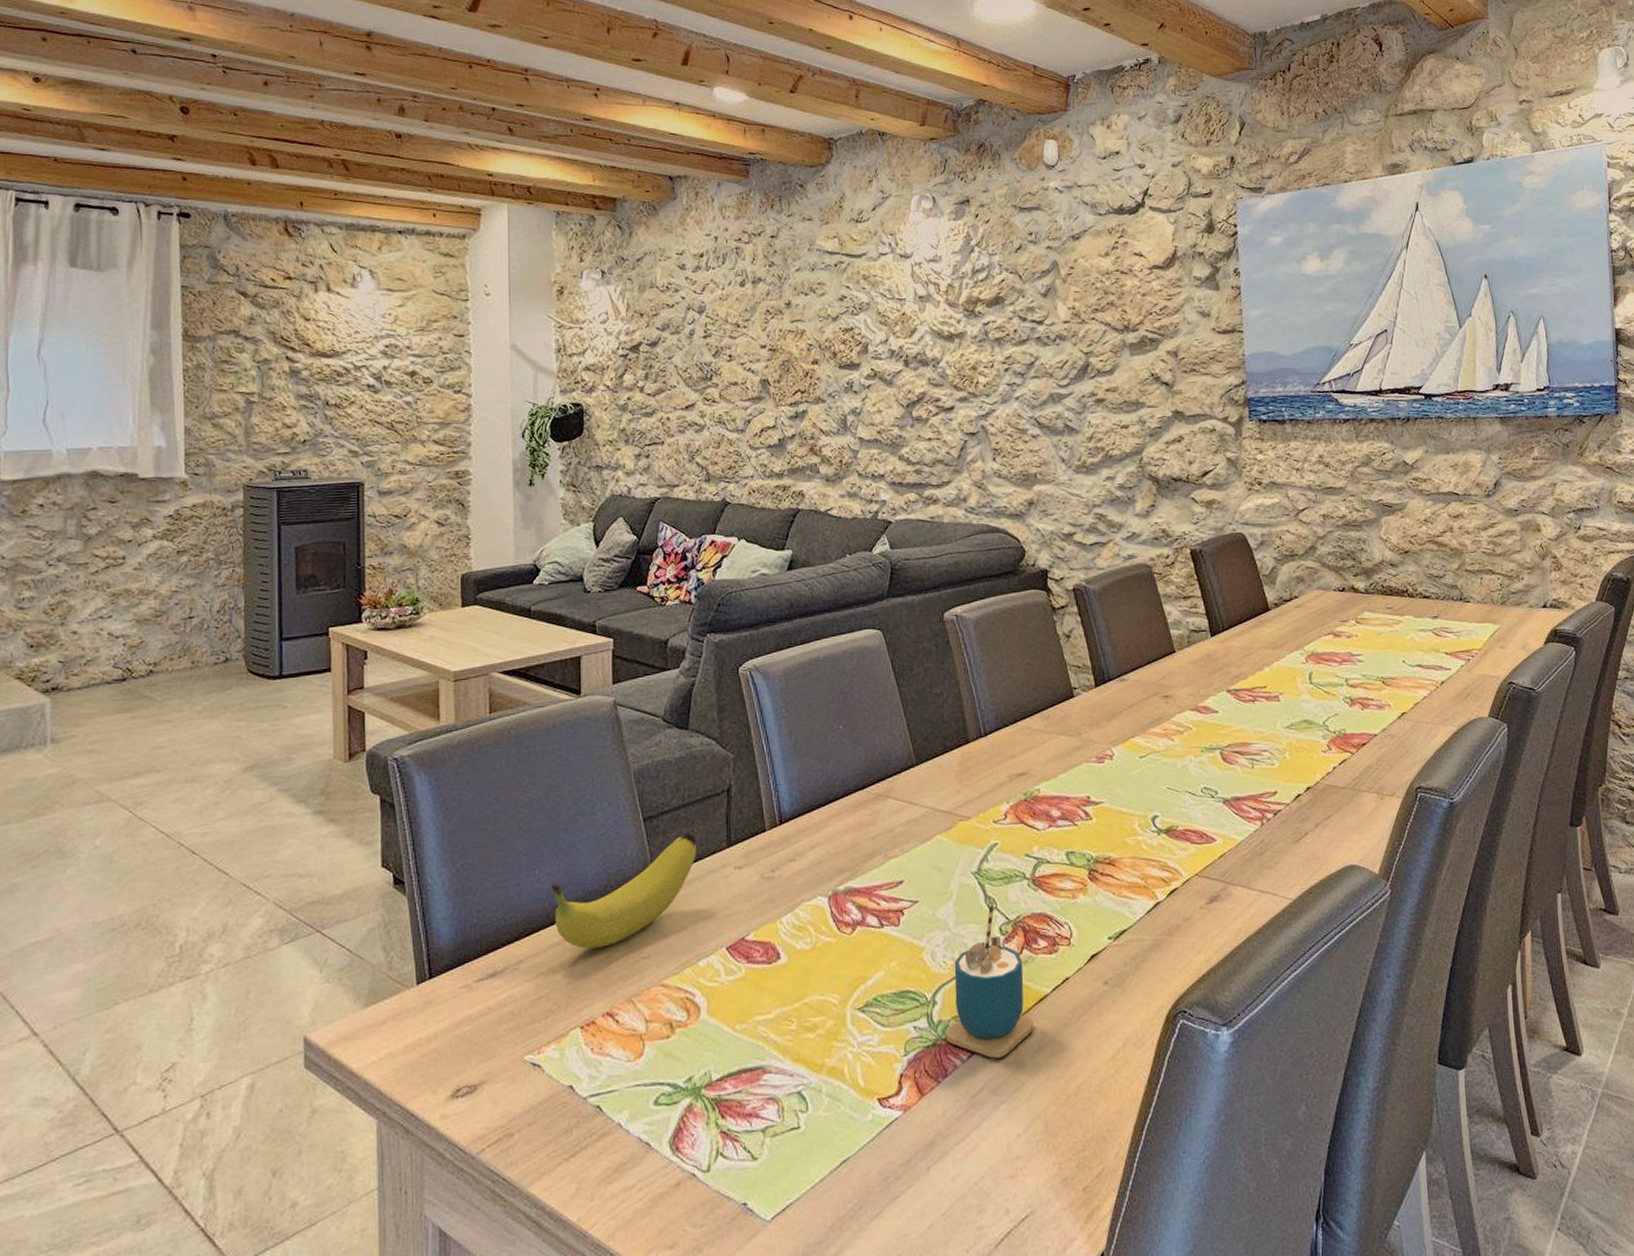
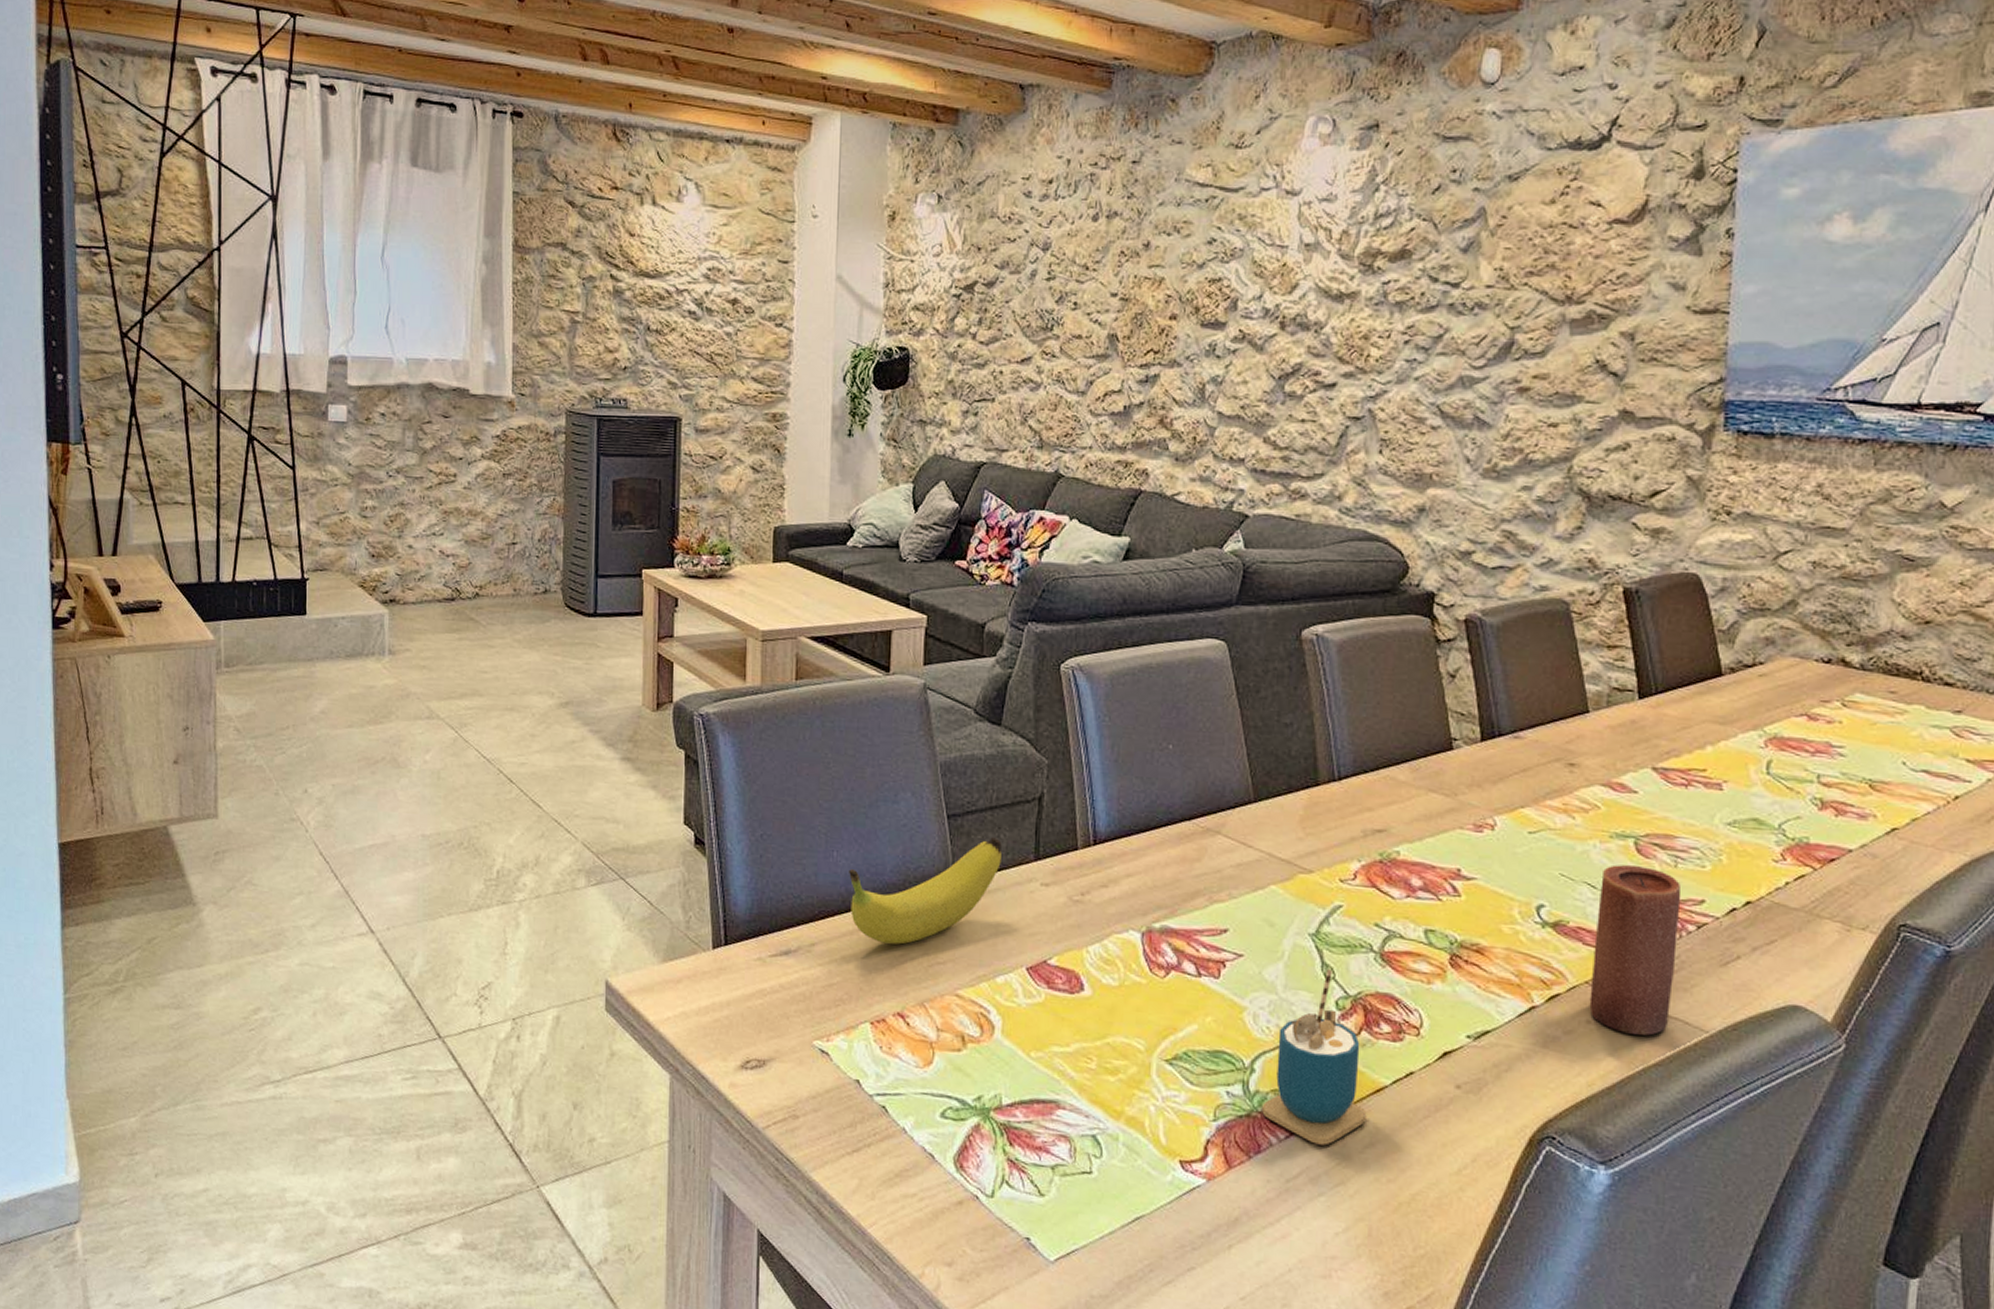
candle: none [1198,771,1262,912] -> present [1589,864,1682,1036]

